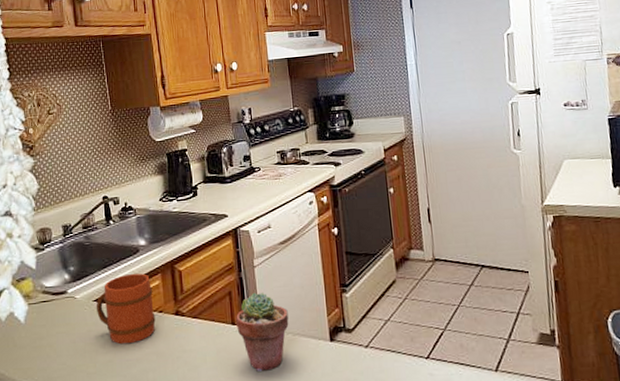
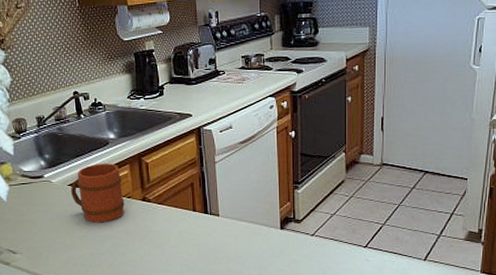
potted succulent: present [236,292,289,371] -> none [197,185,244,251]

